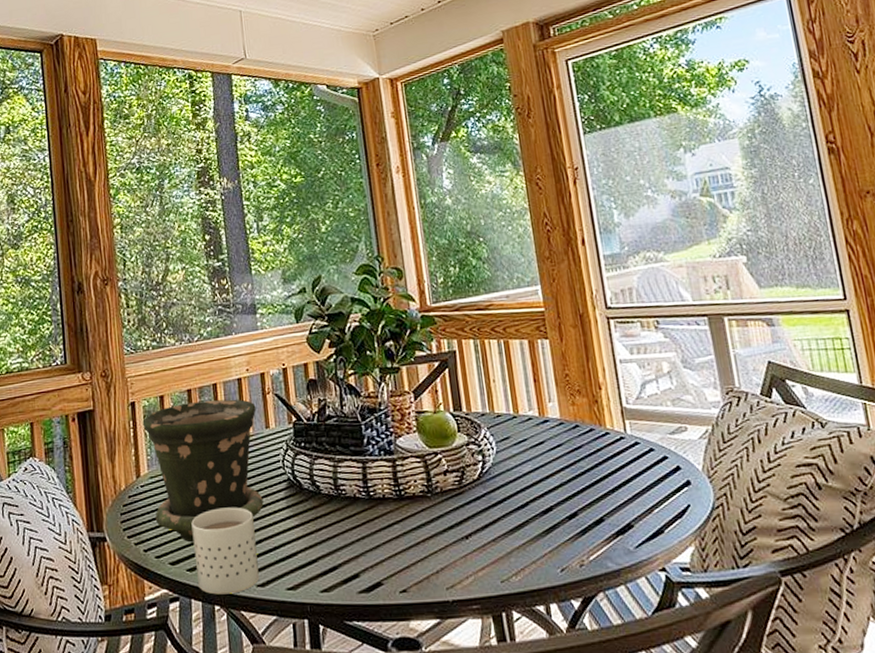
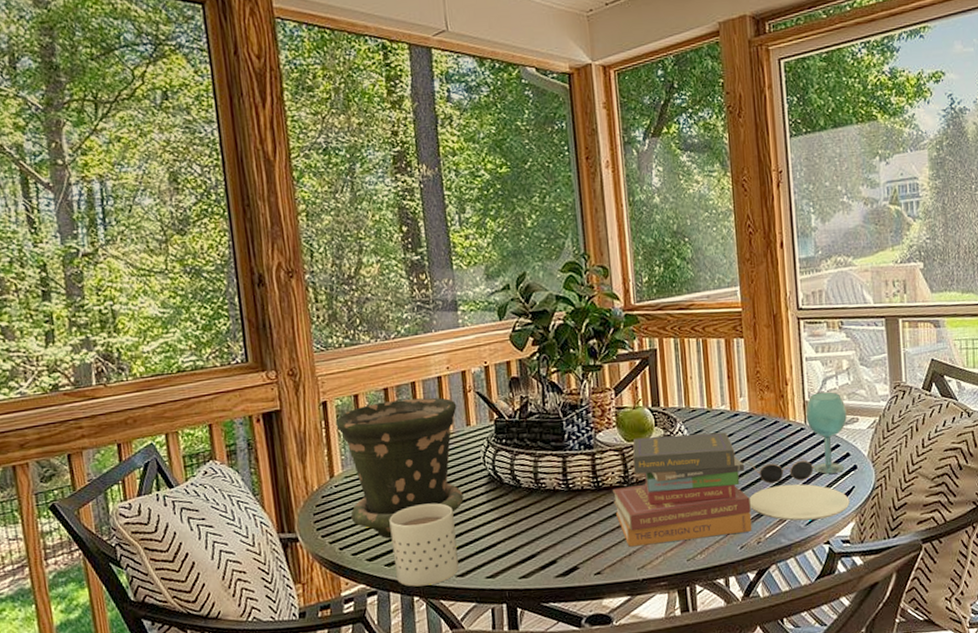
books: none [415,439,573,563] -> present [612,432,752,547]
sunglasses: none [564,469,640,499] -> present [749,456,814,484]
plate: none [566,499,686,543] -> present [749,484,850,521]
wine glass: none [624,397,675,490] -> present [805,391,847,474]

